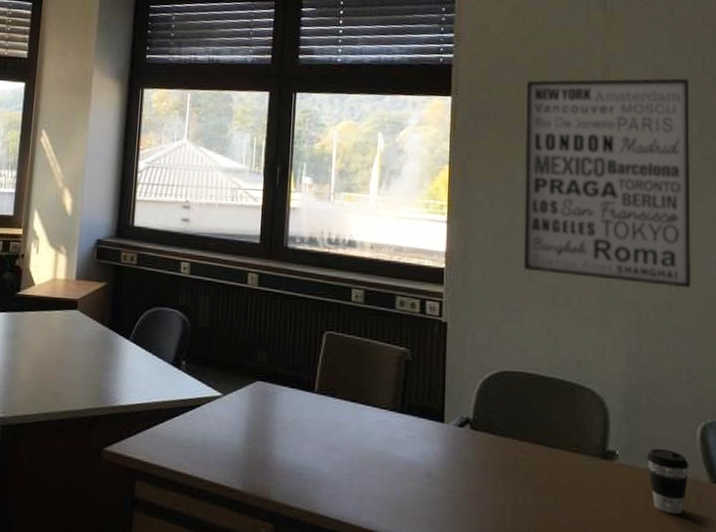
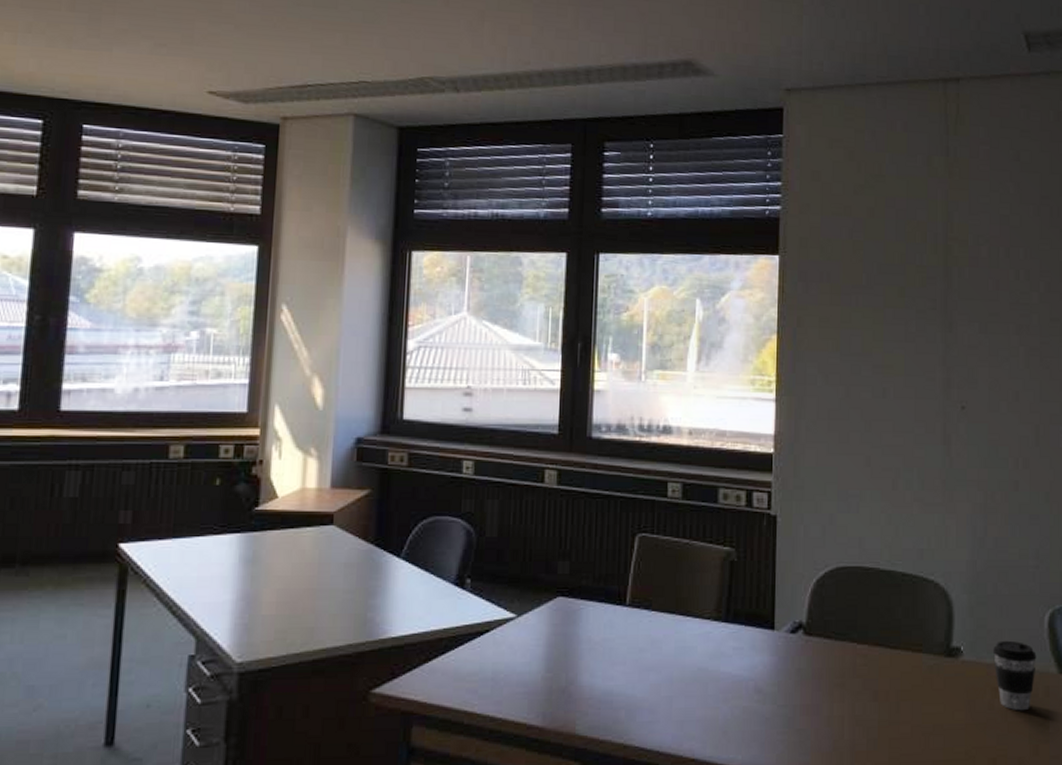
wall art: present [524,78,692,289] -> none [860,230,1040,464]

